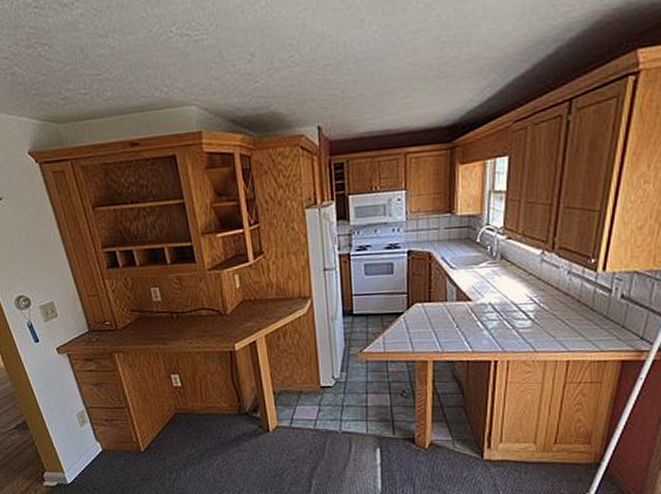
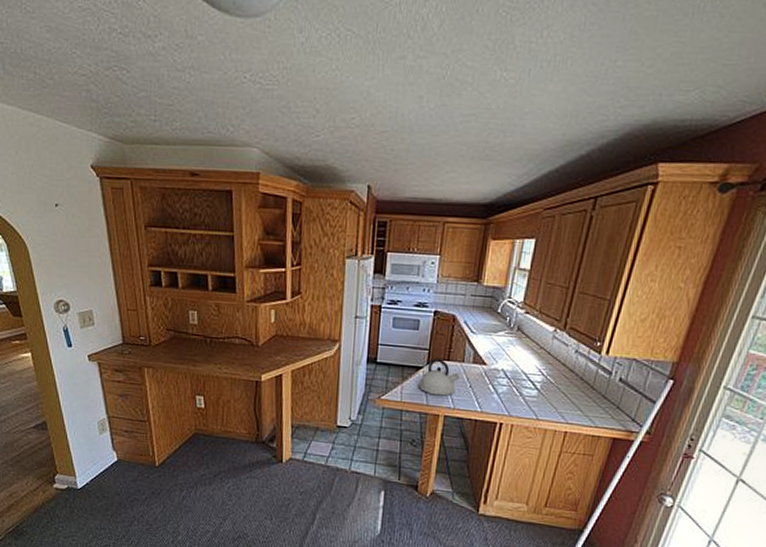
kettle: none [401,301,444,341] -> present [418,359,460,396]

